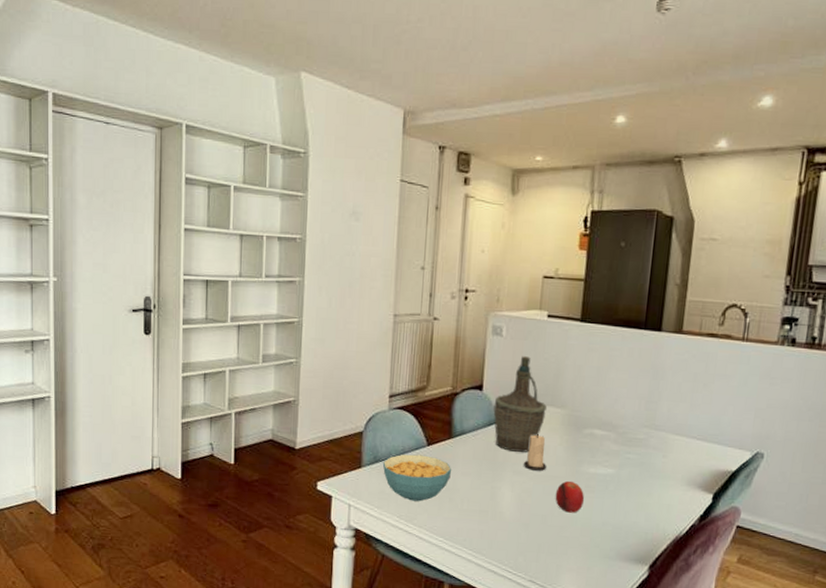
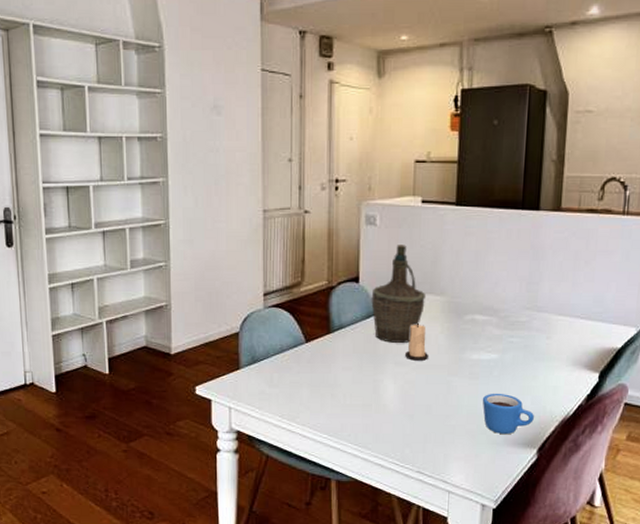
cereal bowl: present [382,454,452,502] -> none [261,352,333,400]
fruit: present [555,480,585,513] -> none [439,368,469,401]
mug: none [596,507,647,549] -> present [482,393,534,434]

